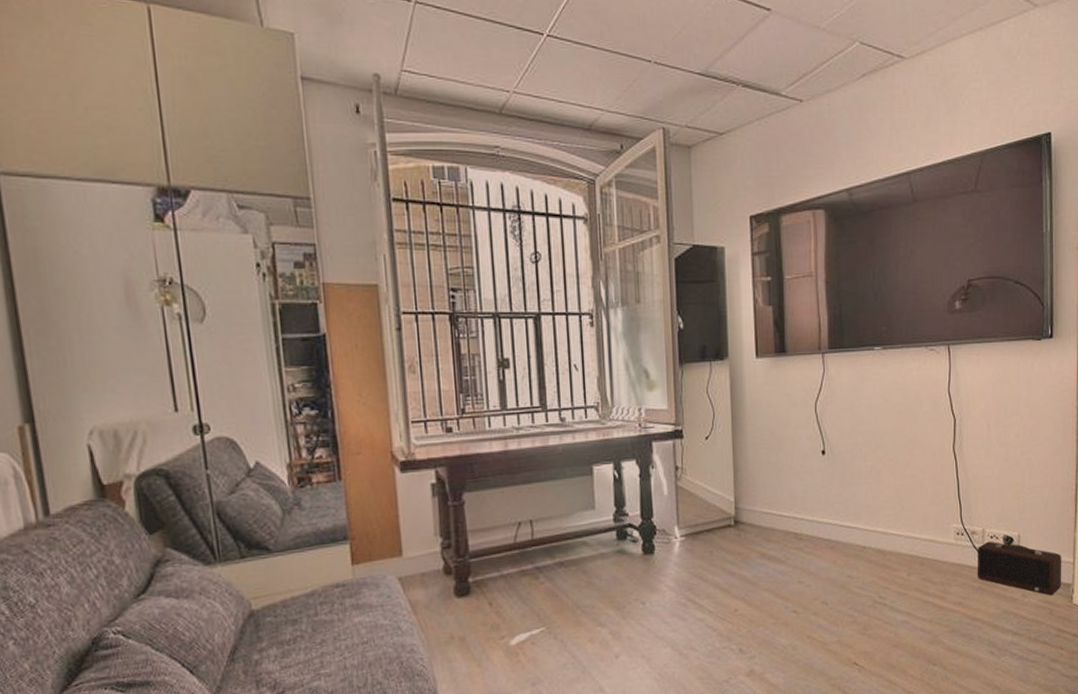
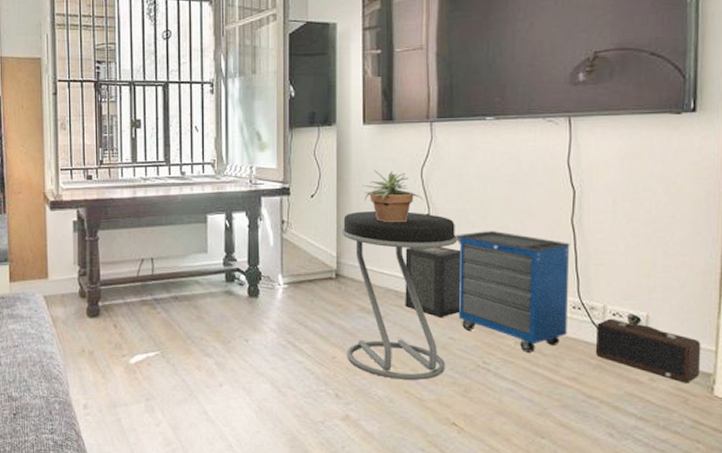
stool: none [738,448,852,626] -> present [341,211,458,380]
potted plant: none [758,406,818,462] -> present [362,170,424,223]
speaker: none [803,483,857,558] -> present [405,247,462,318]
cabinet: none [849,463,953,583] -> present [455,231,570,352]

